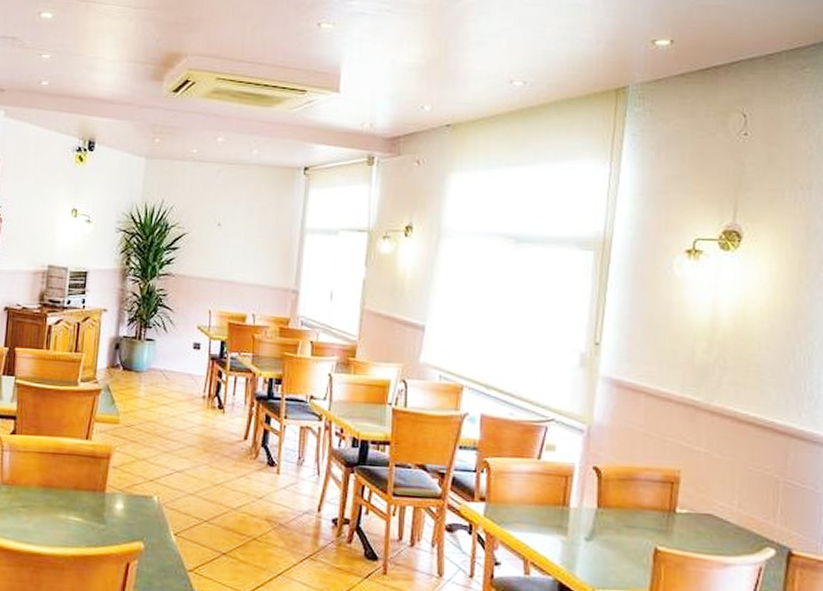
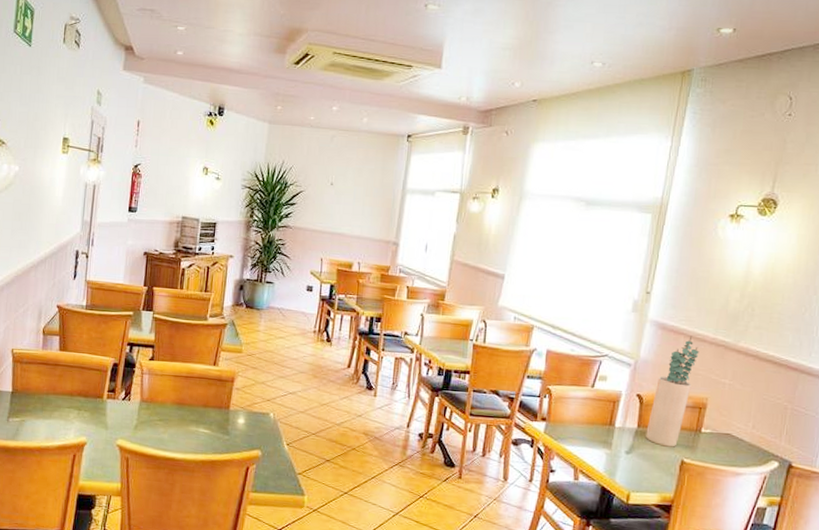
vase: none [608,394,665,534] -> present [646,336,699,448]

